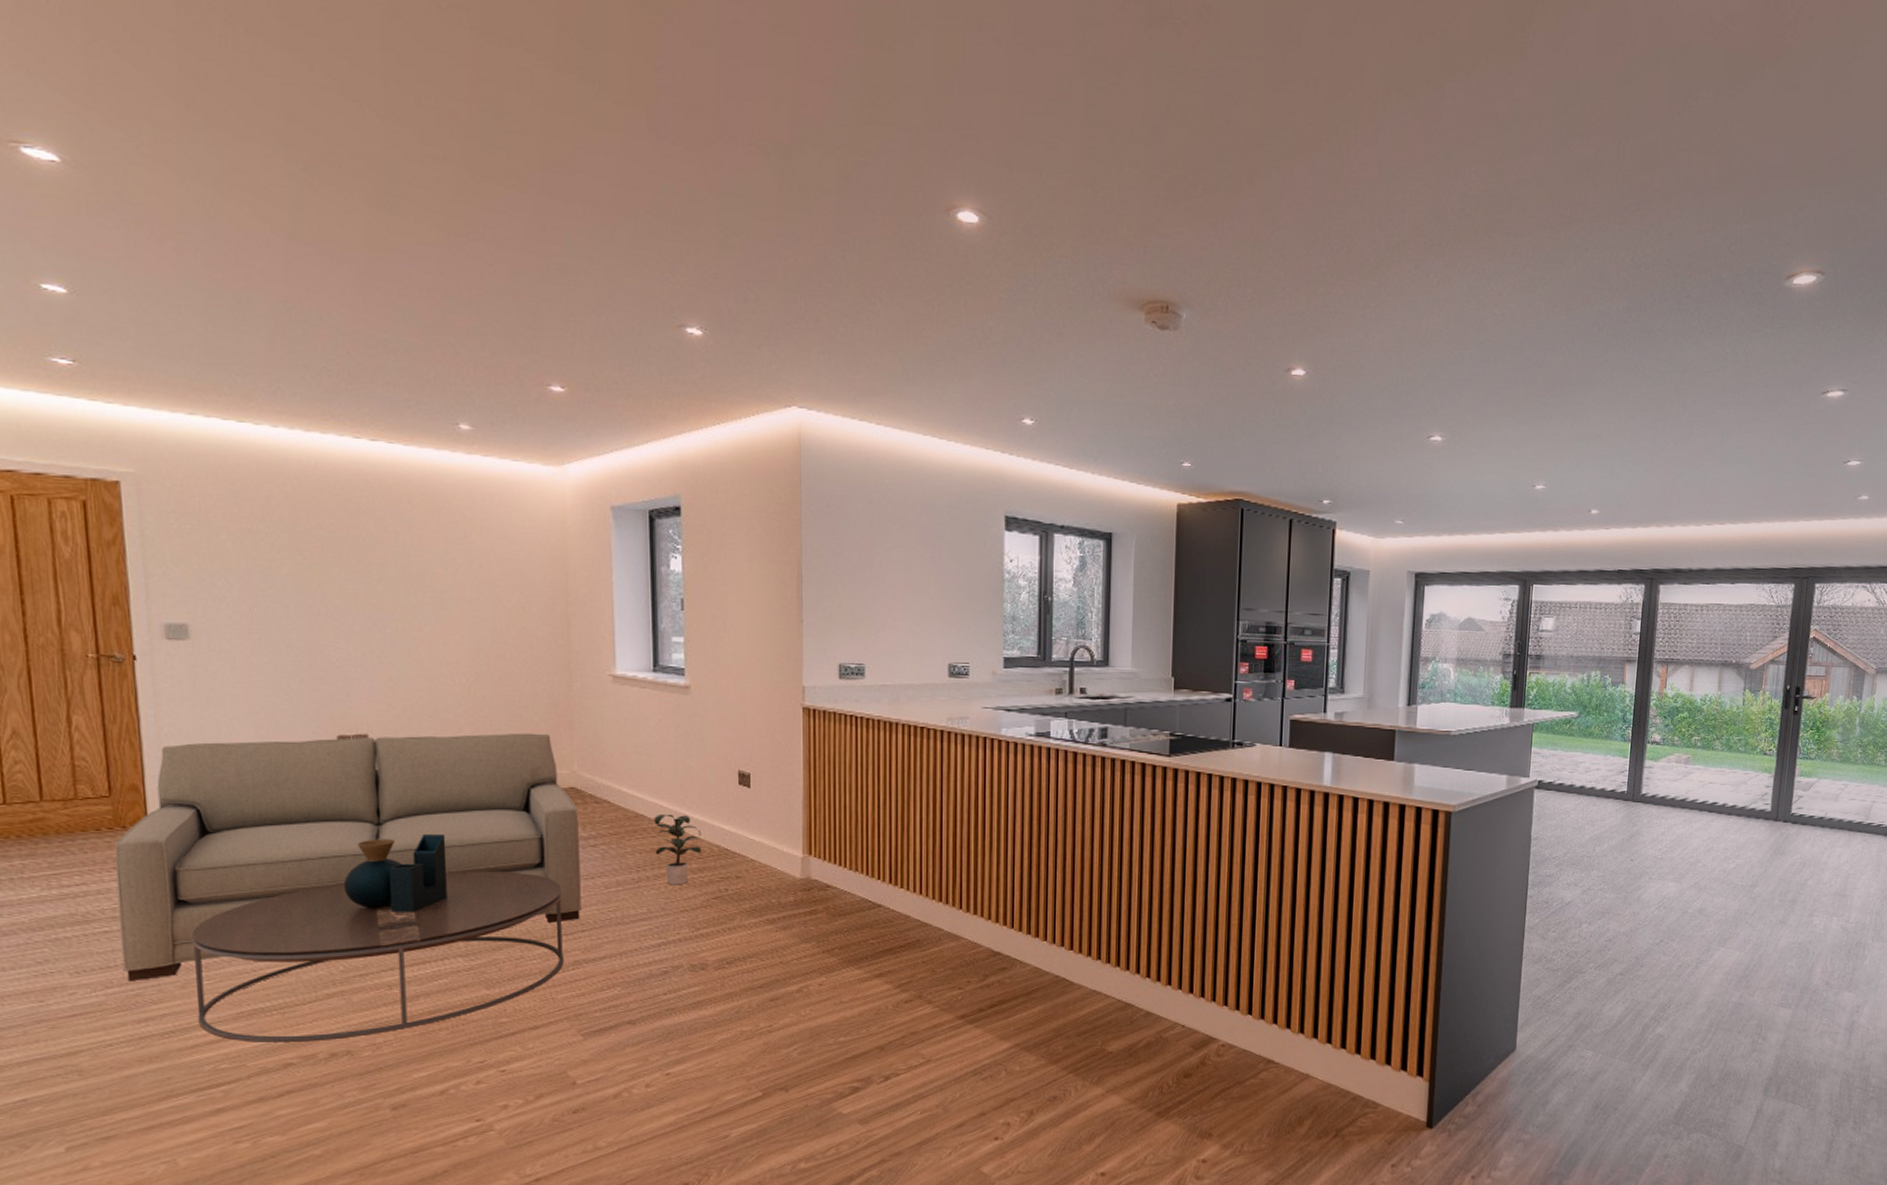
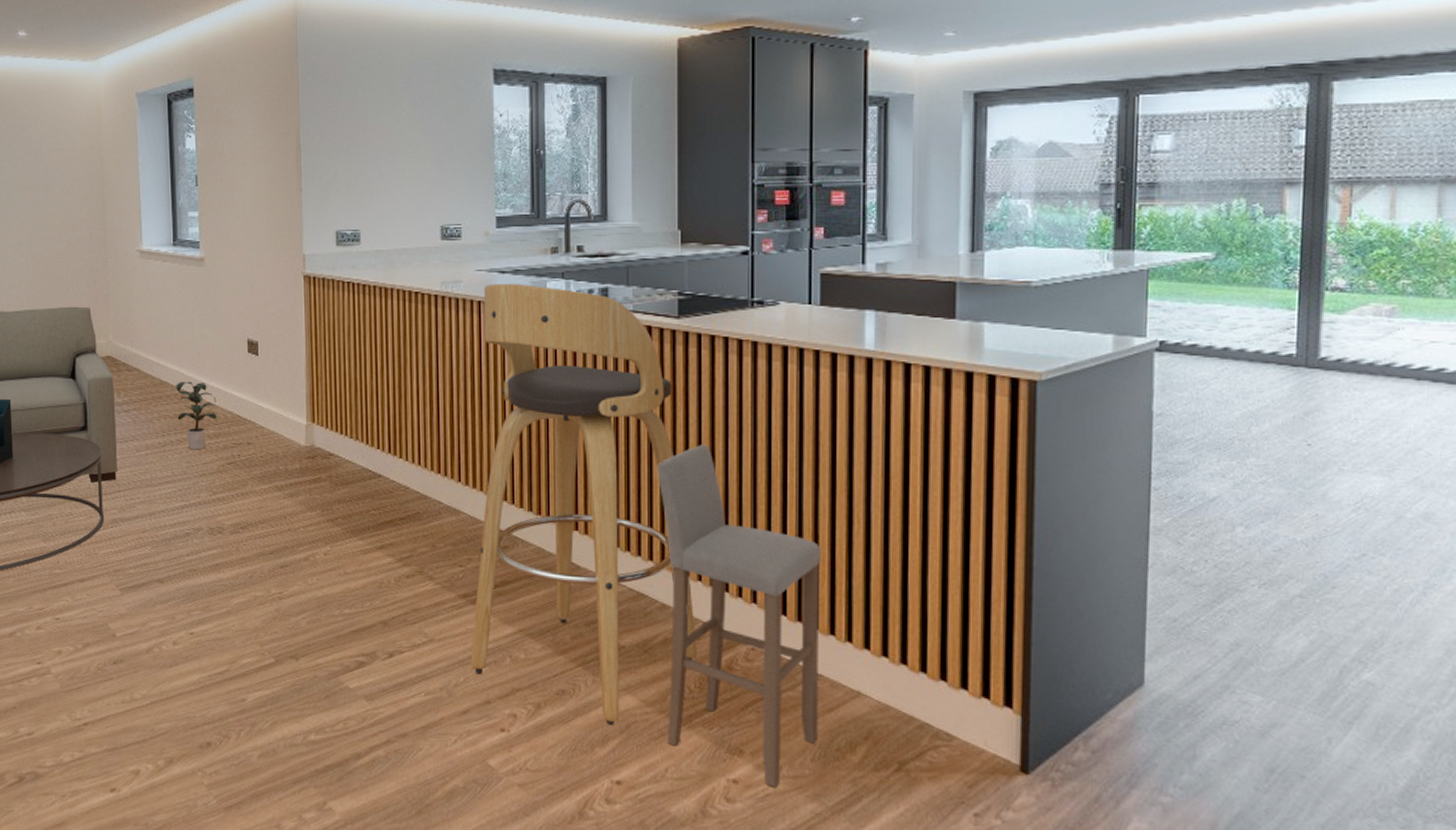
bar stool: none [967,720,1176,1124] -> present [471,283,697,725]
bar stool: none [1146,869,1282,1163] -> present [656,445,821,788]

